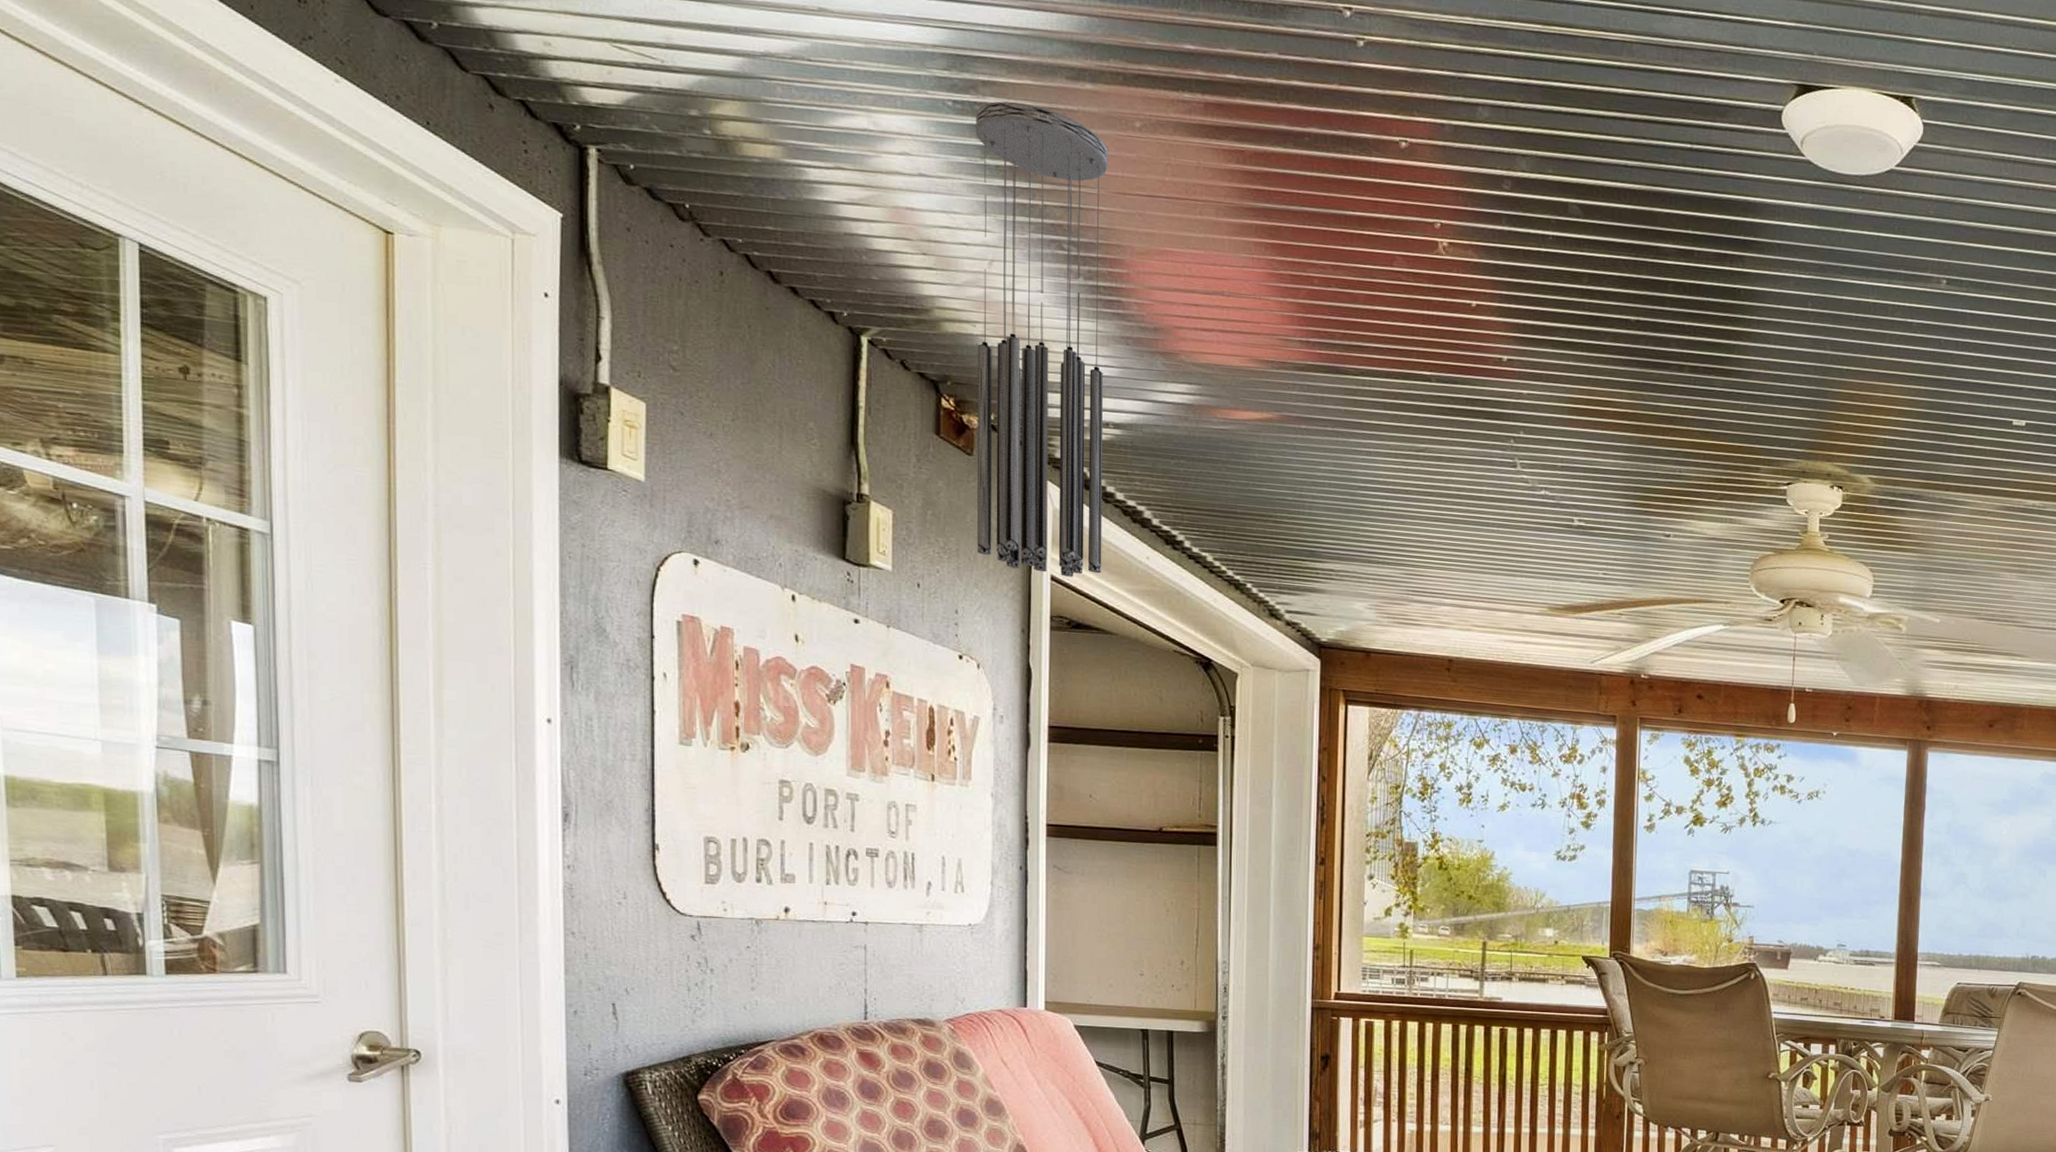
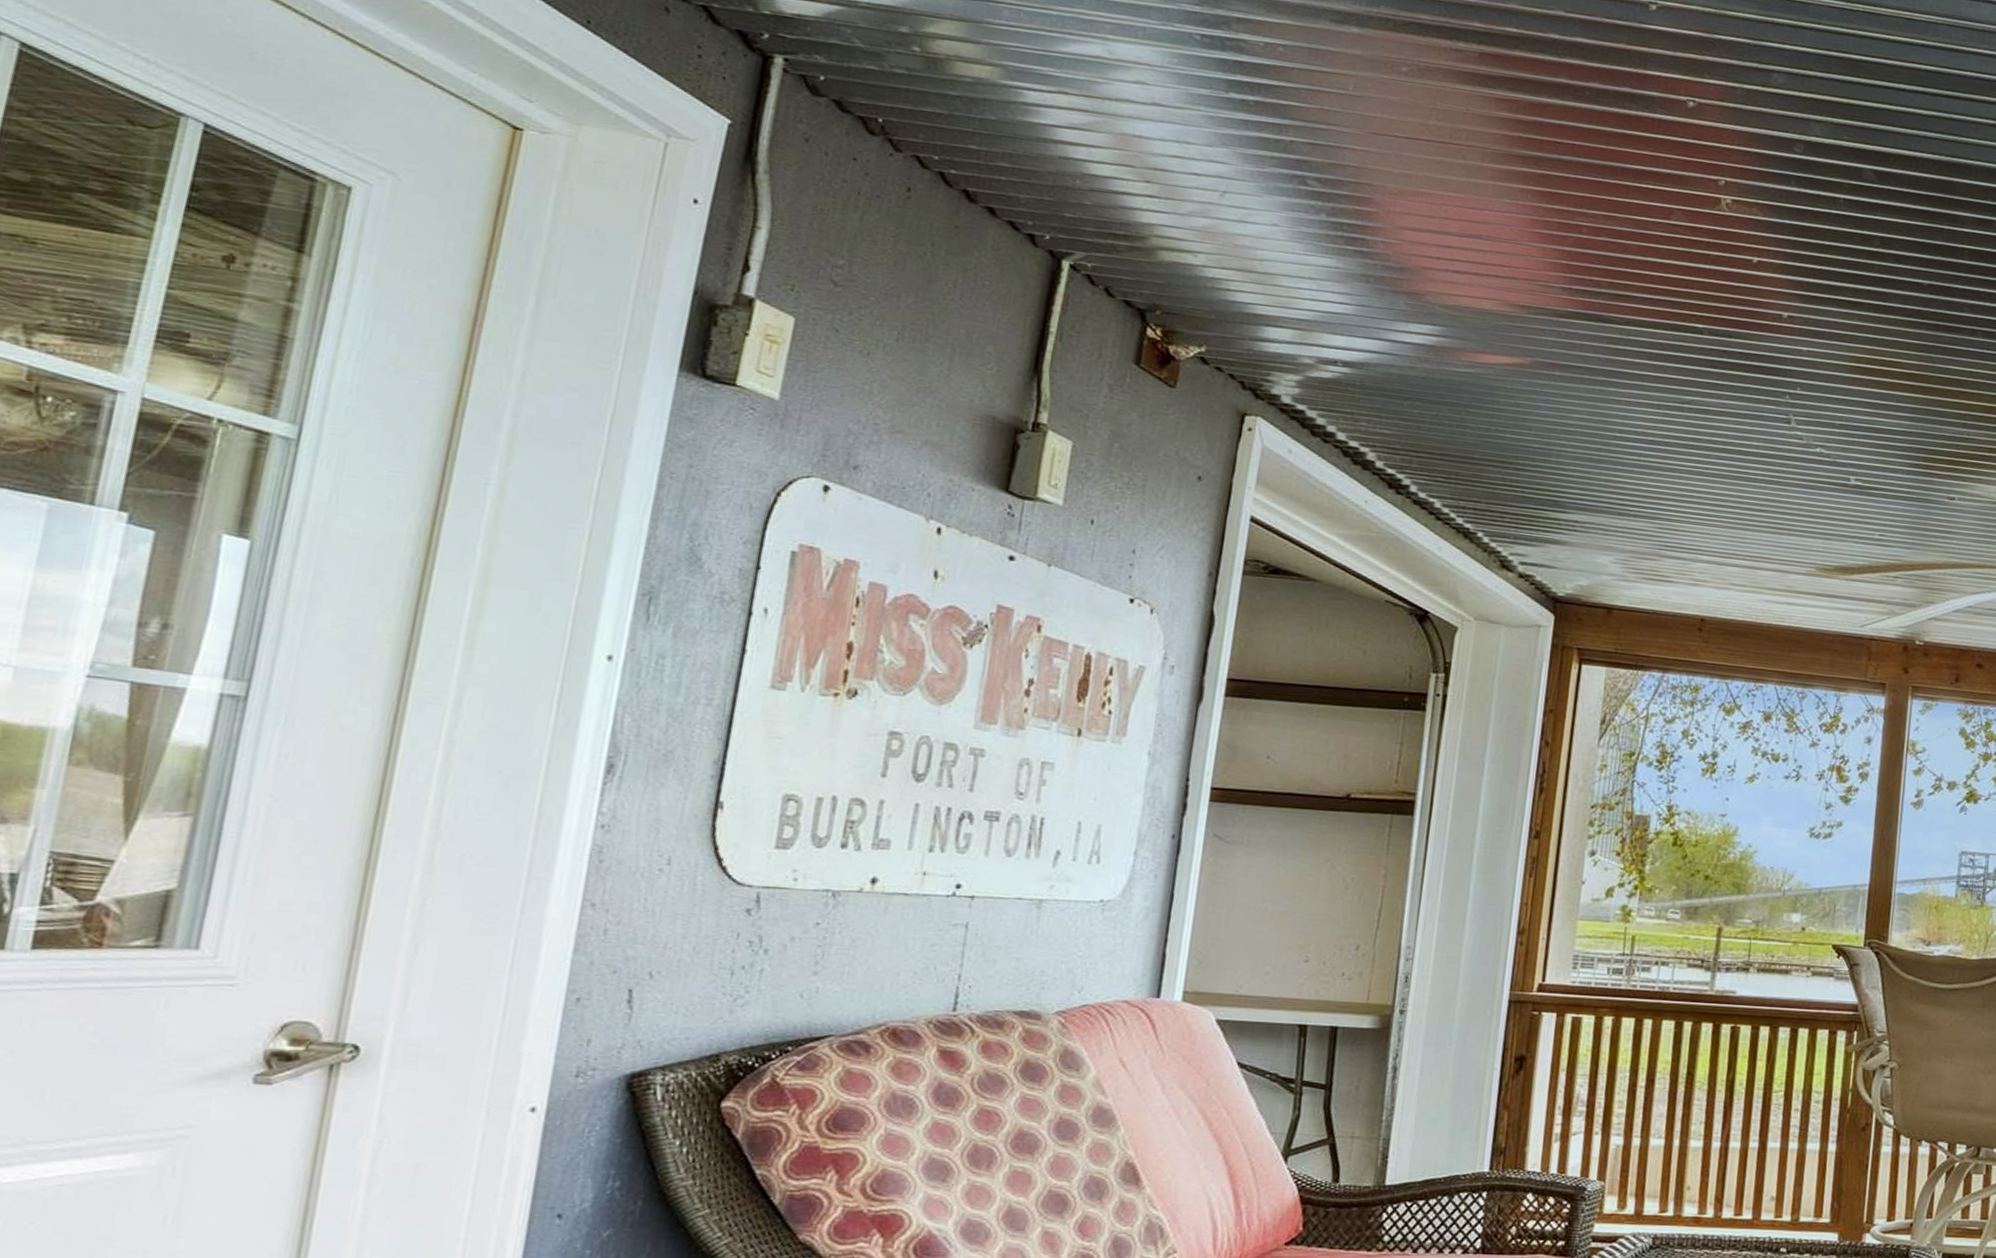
wind chime: present [976,101,1108,577] -> none [1167,38,1369,519]

